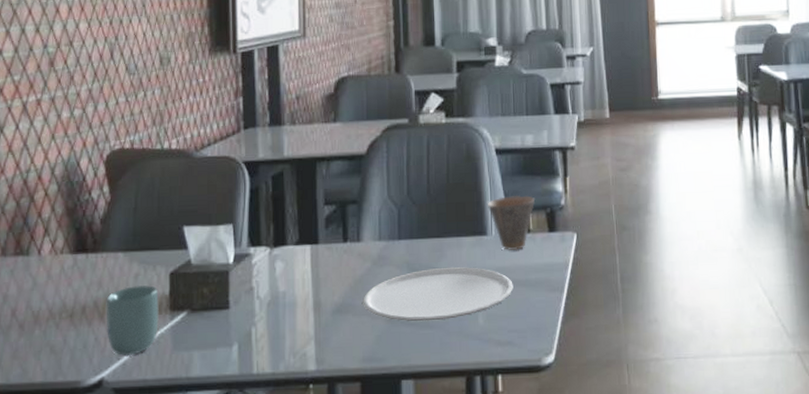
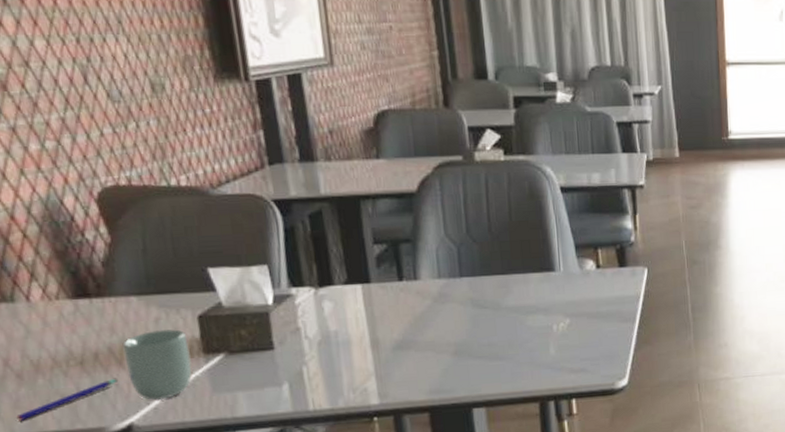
pen: none [13,332,98,371] -> present [16,378,119,421]
plate: present [363,267,513,322] -> none [425,302,585,355]
cup: present [488,195,535,251] -> none [554,232,604,286]

